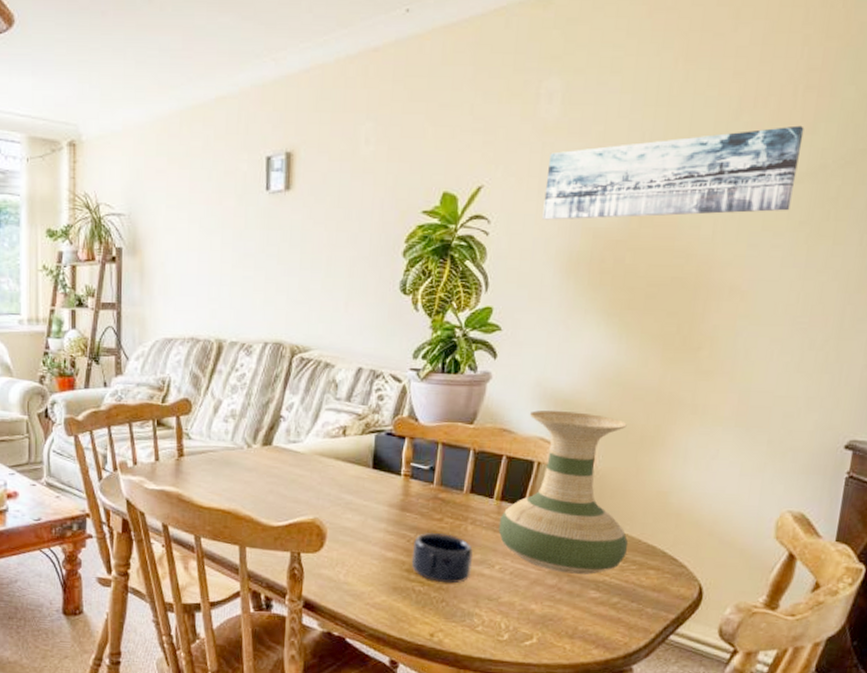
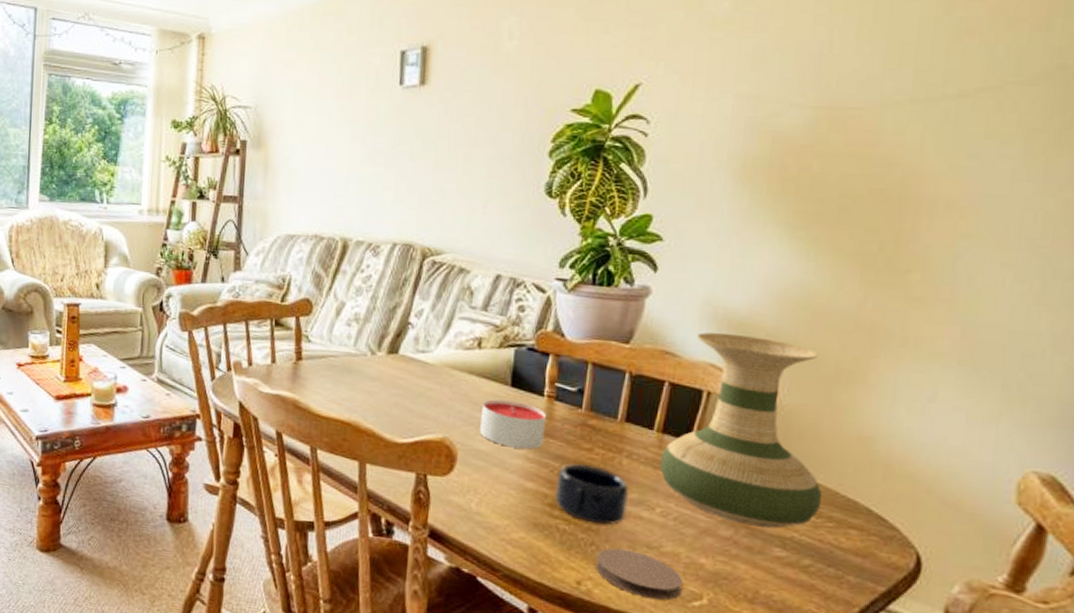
candle: none [346,481,403,523] -> present [480,399,546,450]
coaster: none [446,602,517,643] -> present [596,548,683,601]
wall art: present [542,125,805,220] -> none [711,21,1035,122]

